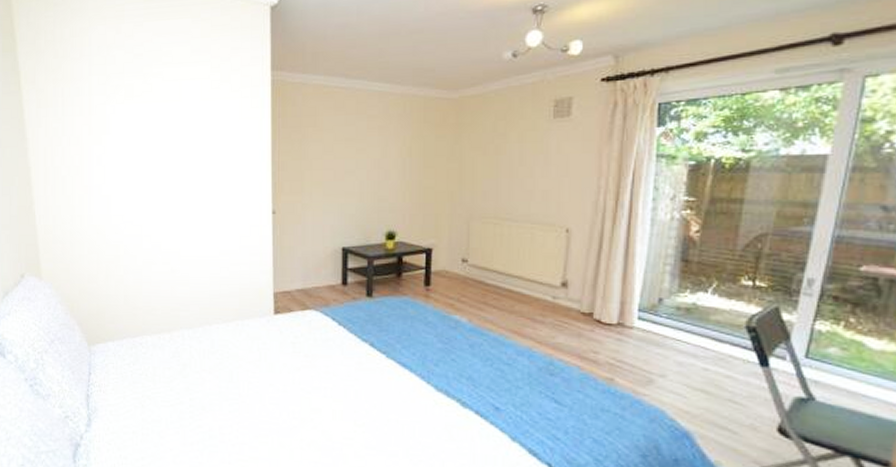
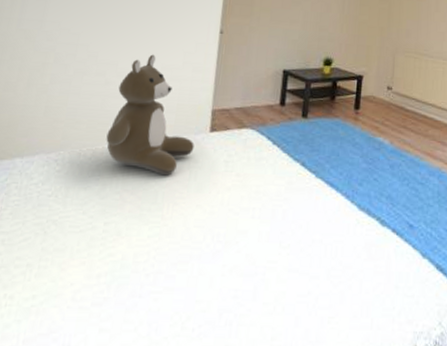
teddy bear: none [180,240,261,357] -> present [106,54,194,176]

